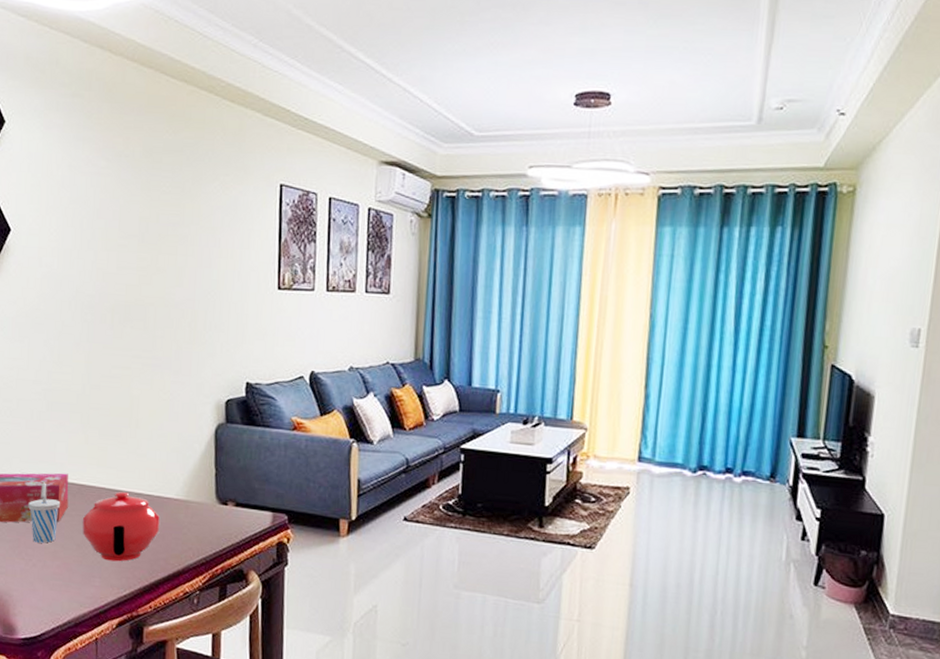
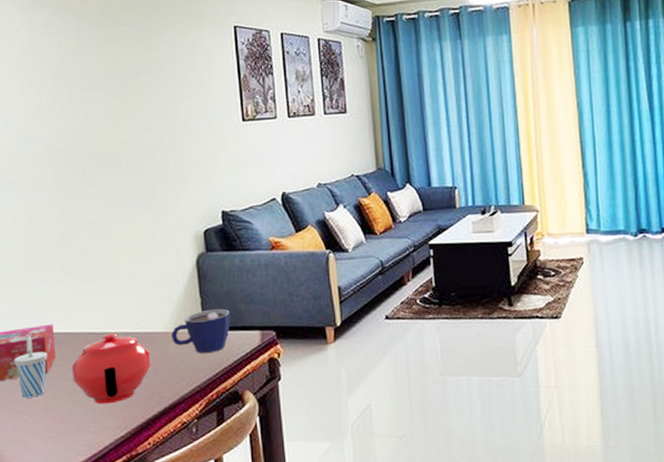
cup: none [182,482,244,527] -> present [171,308,231,353]

